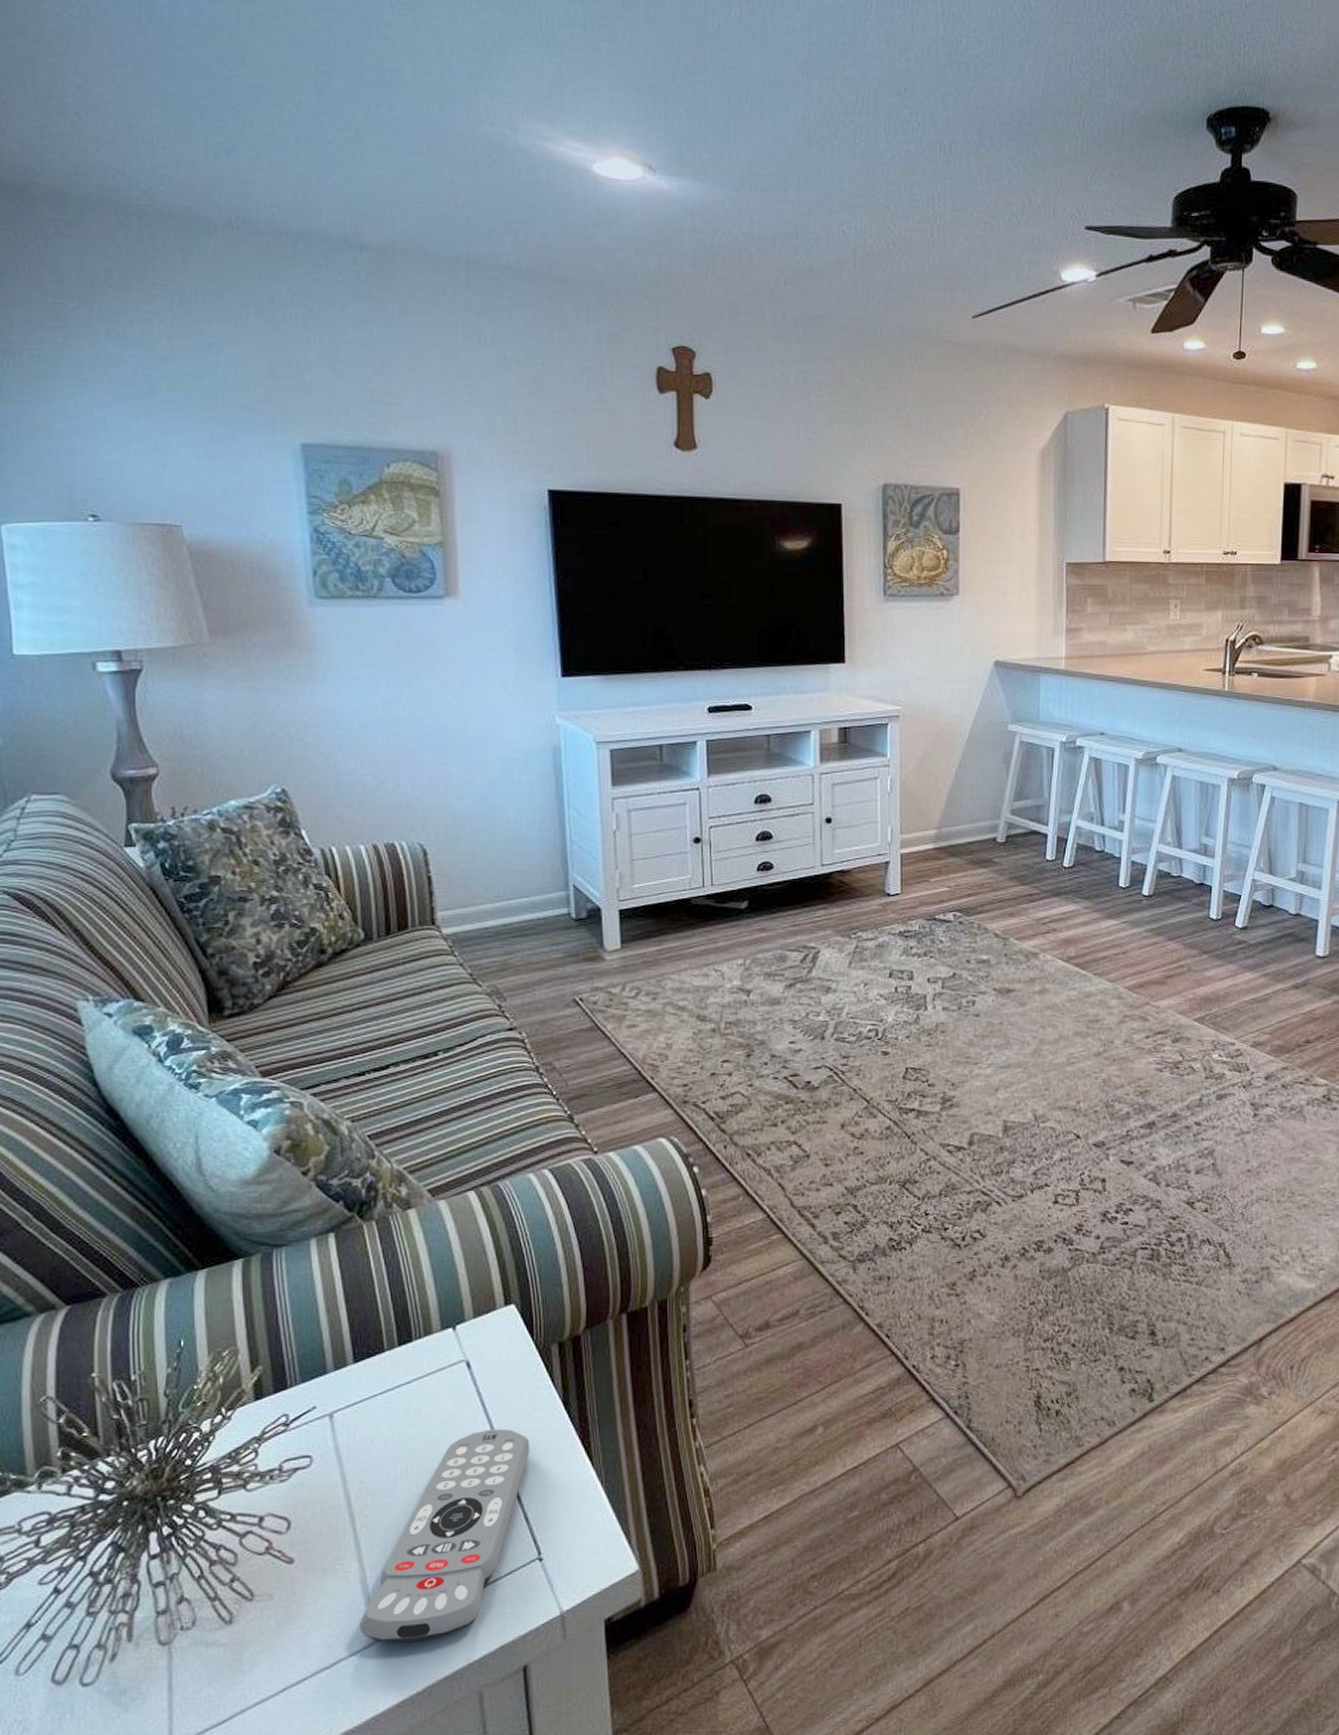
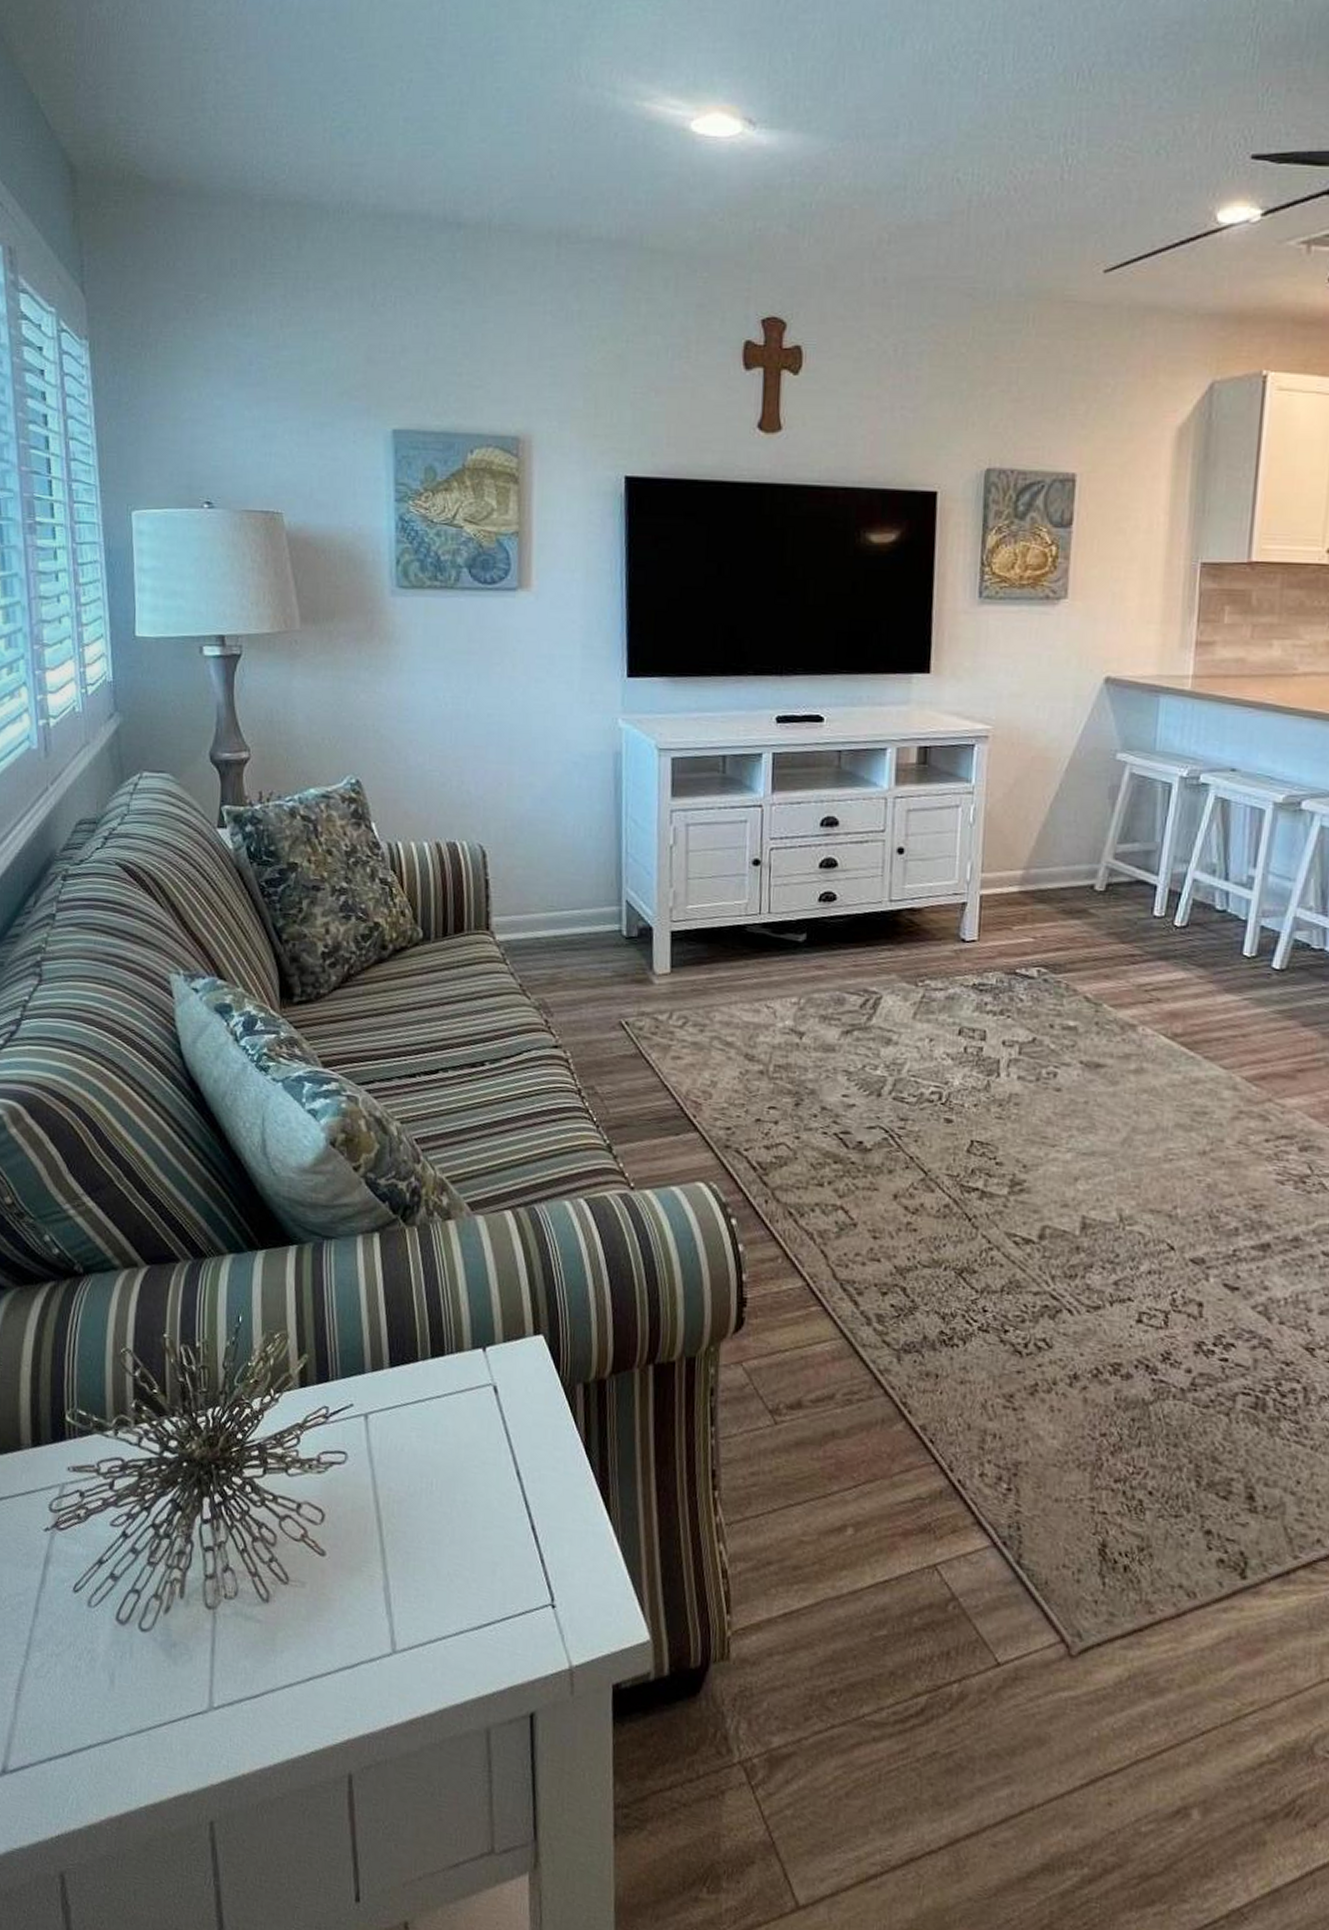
remote control: present [359,1428,530,1643] -> none [380,1460,550,1663]

